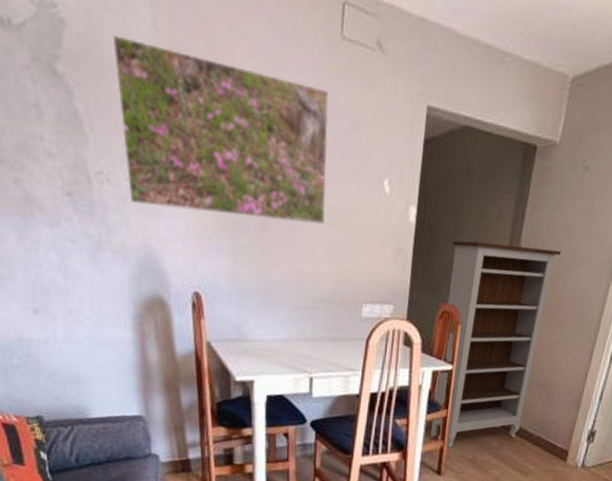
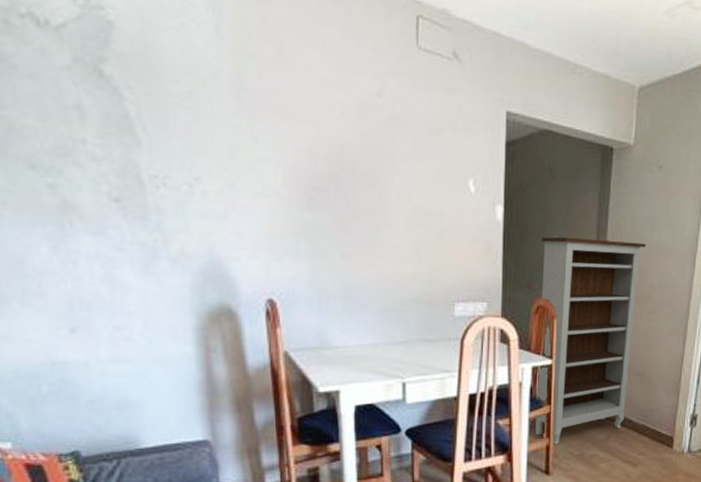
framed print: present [112,35,329,225] -> none [169,38,411,225]

